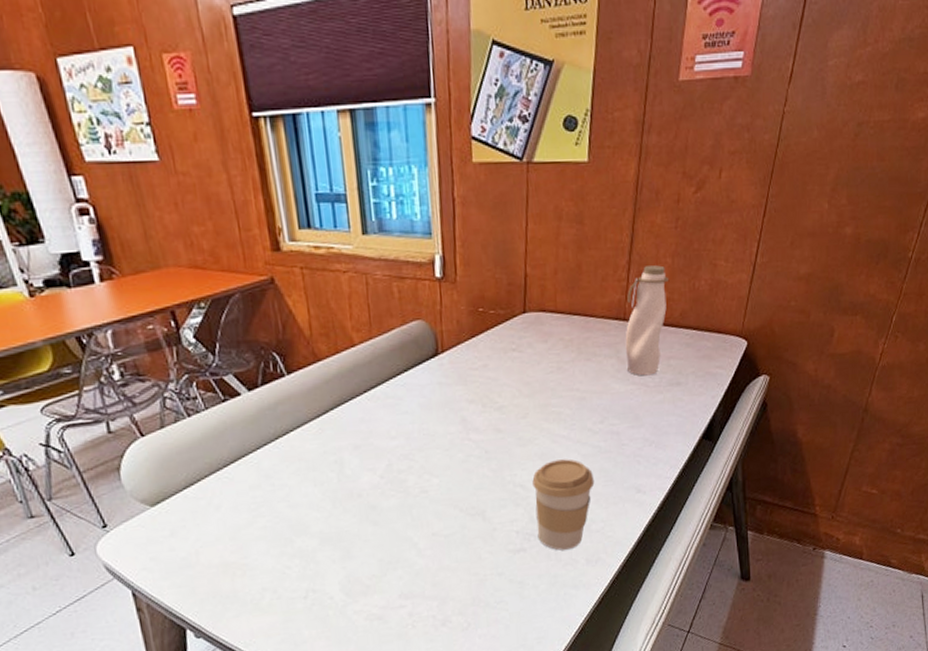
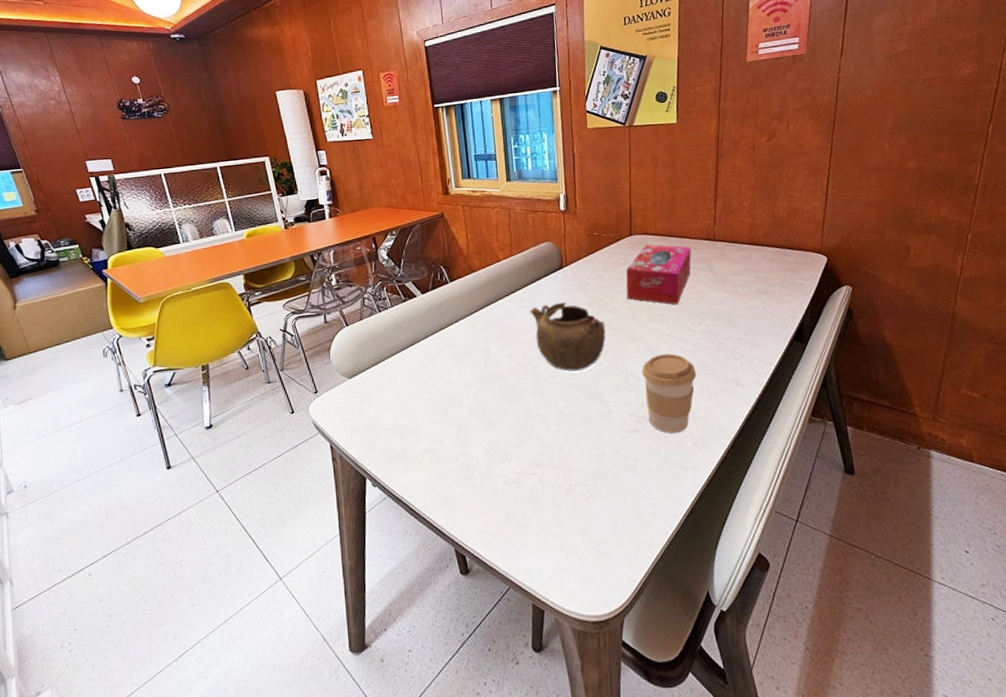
teapot: none [396,398,491,485] -> present [530,302,606,372]
tissue box: none [516,324,598,401] -> present [626,244,692,305]
water bottle: present [625,265,670,376] -> none [715,197,751,286]

